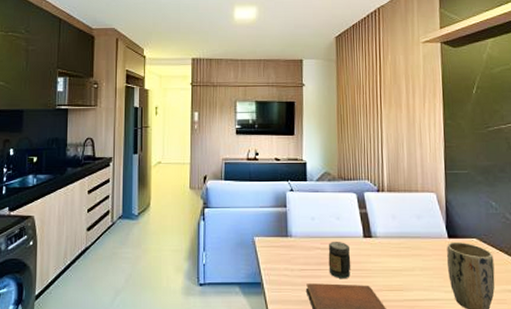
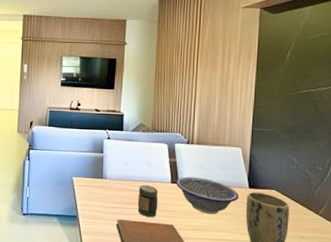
decorative bowl: none [369,229,438,270] -> present [176,176,239,214]

